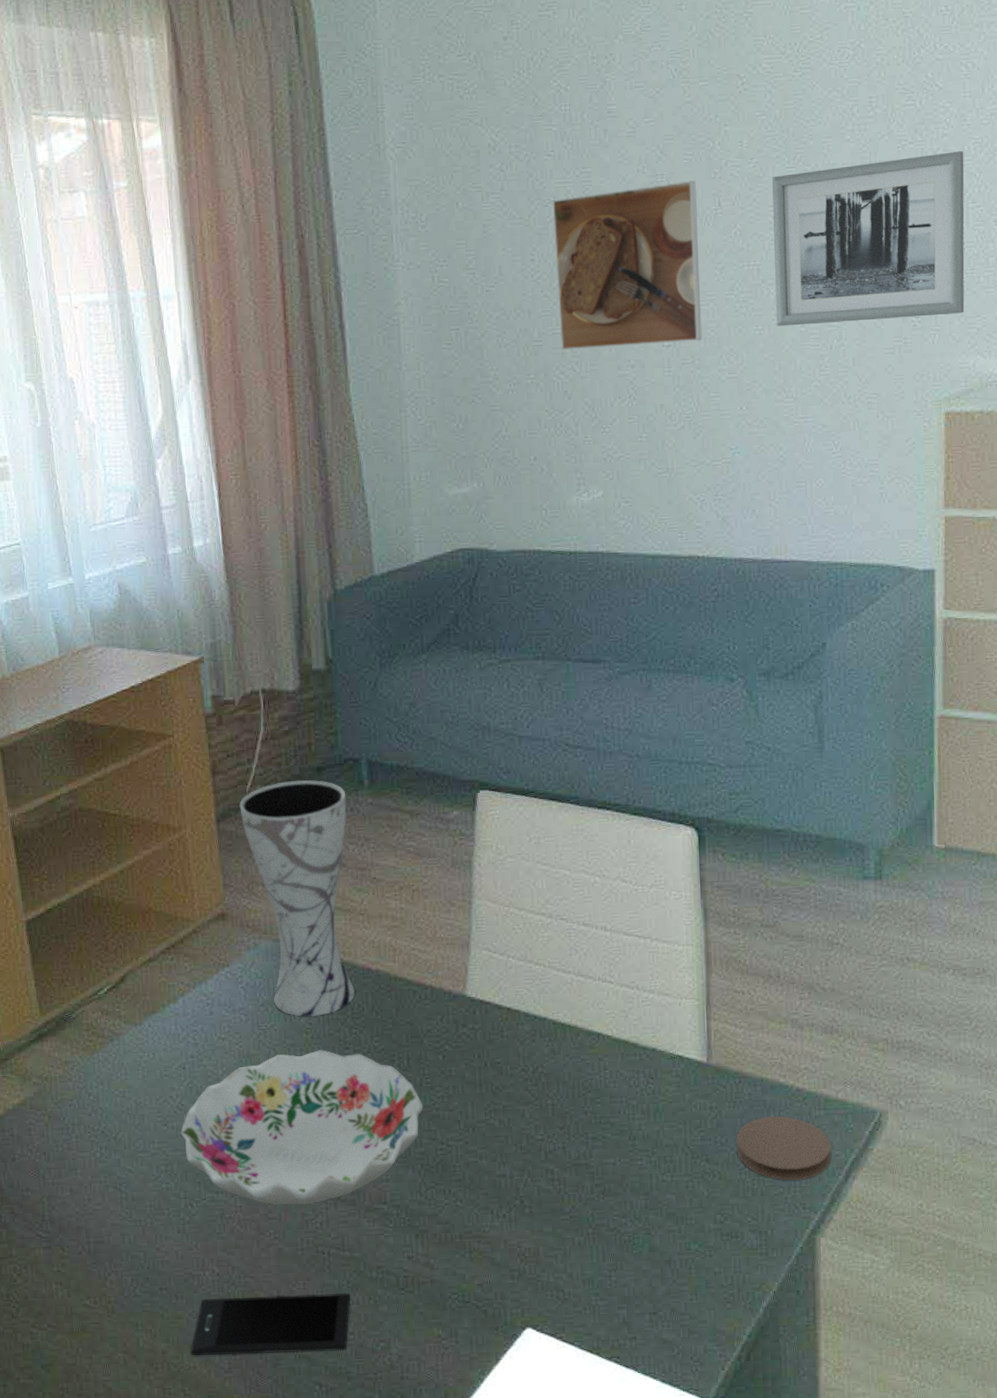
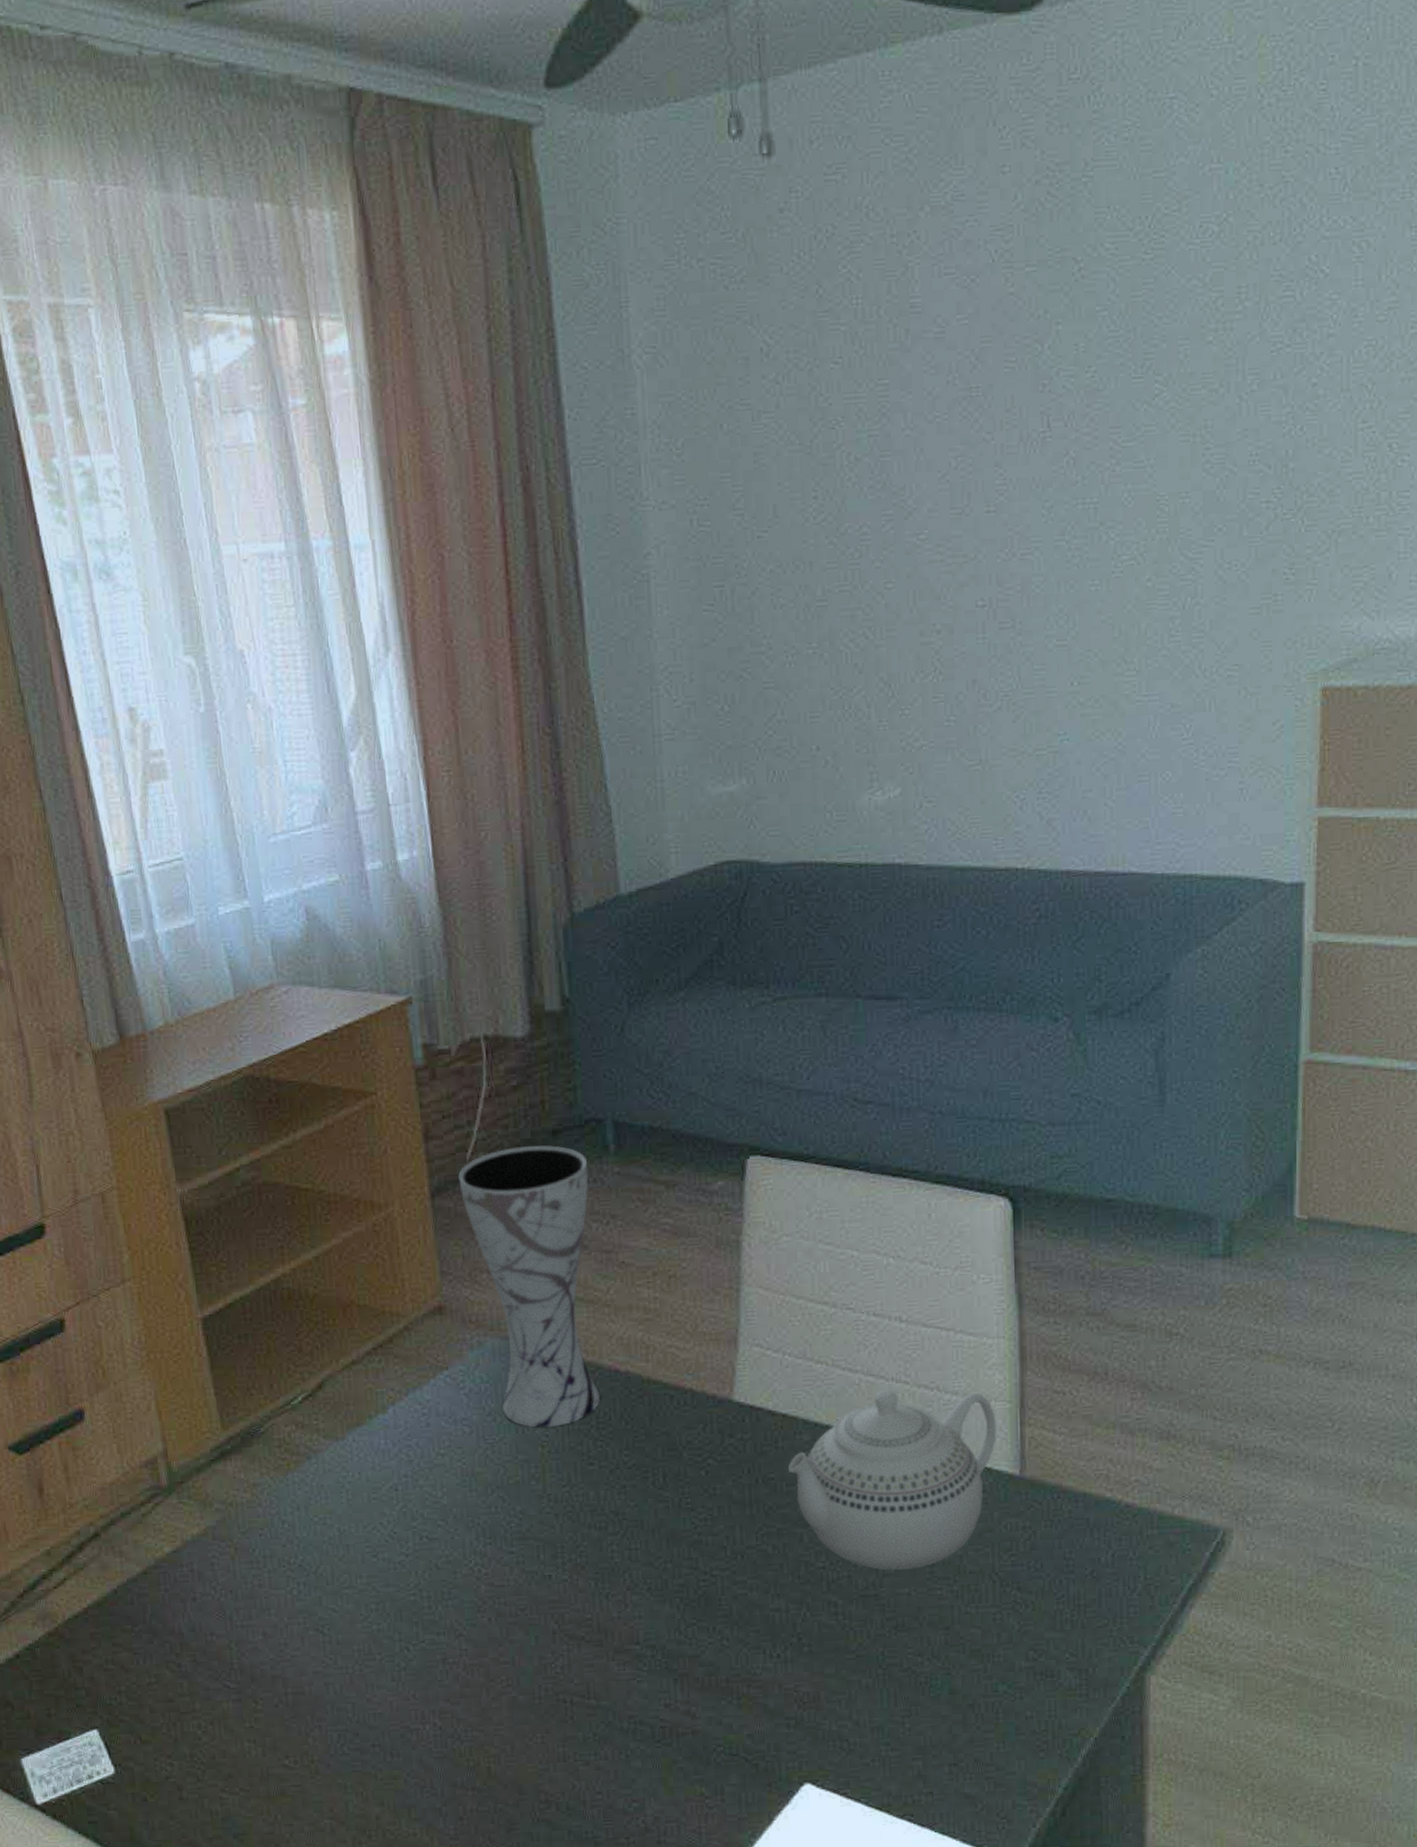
decorative bowl: present [180,1050,423,1205] -> none [393,1466,683,1647]
smartphone: present [190,1292,351,1355] -> none [409,1746,598,1821]
teapot: none [512,988,687,1143] -> present [788,1389,997,1570]
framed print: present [552,180,702,351] -> none [840,394,1025,612]
coaster: present [736,1116,831,1181] -> none [1053,1536,1165,1611]
wall art: present [772,151,965,327] -> none [1115,356,1354,581]

